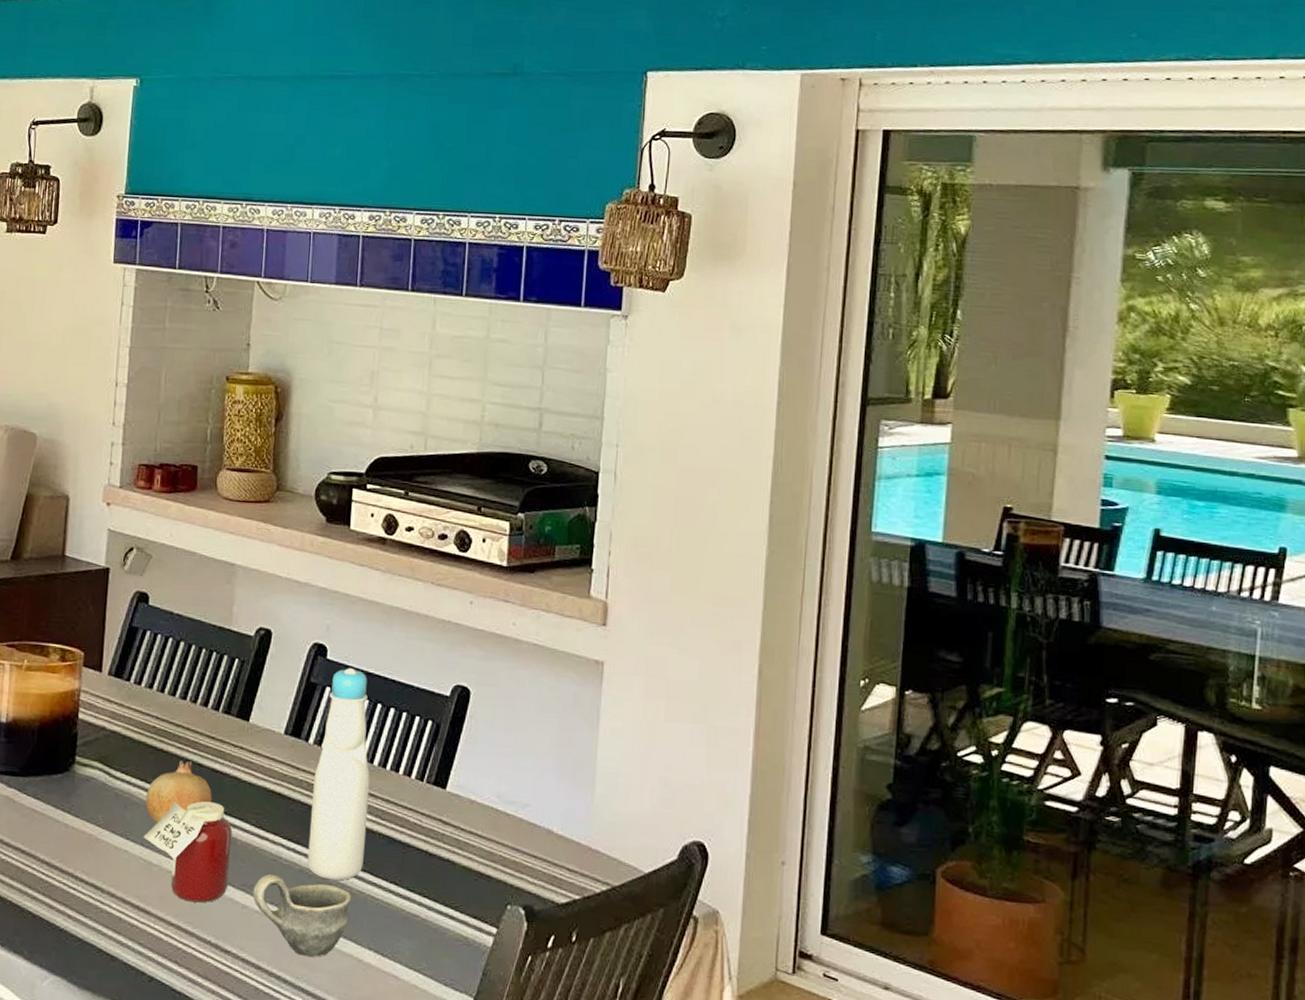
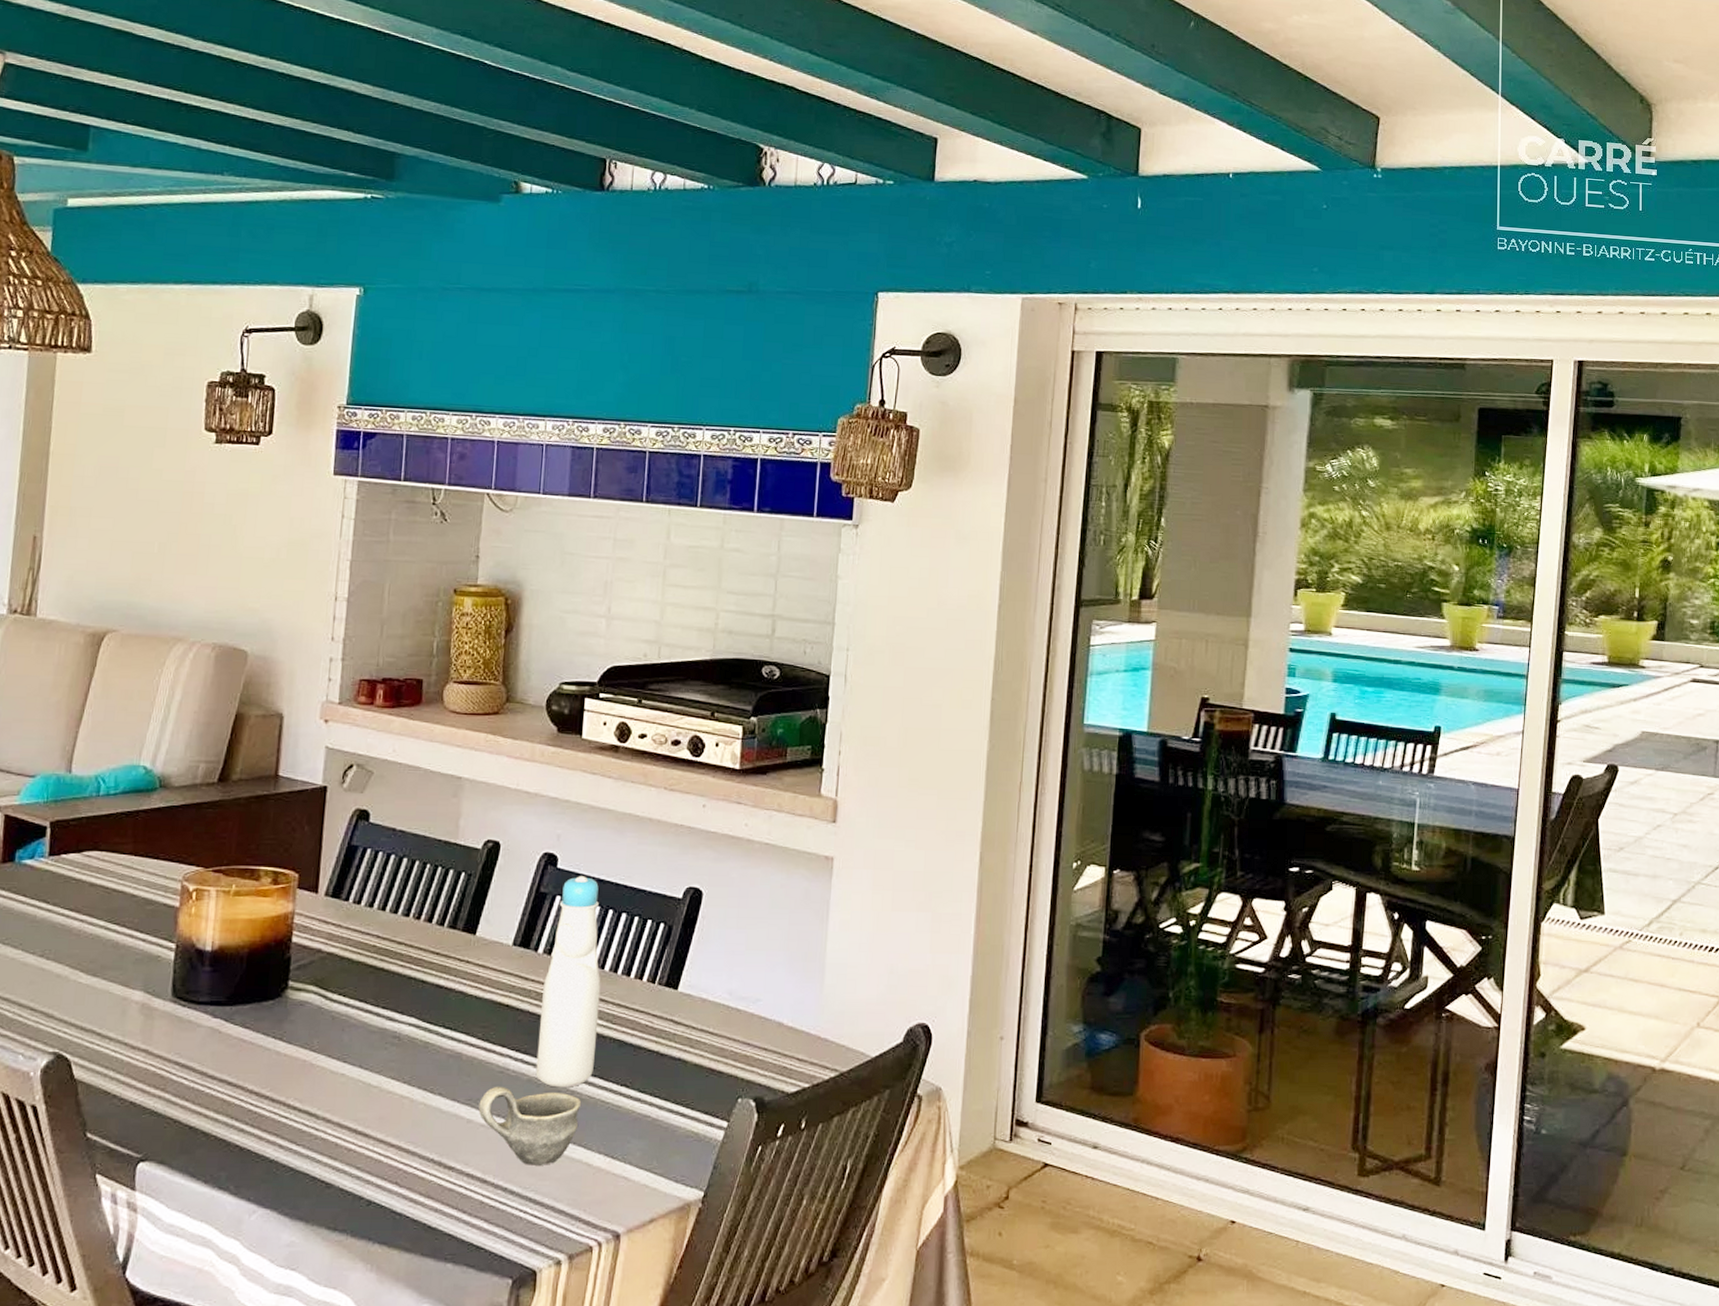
jar: present [143,801,233,903] -> none [362,1018,458,1121]
fruit: present [145,760,213,823] -> none [364,978,437,1044]

